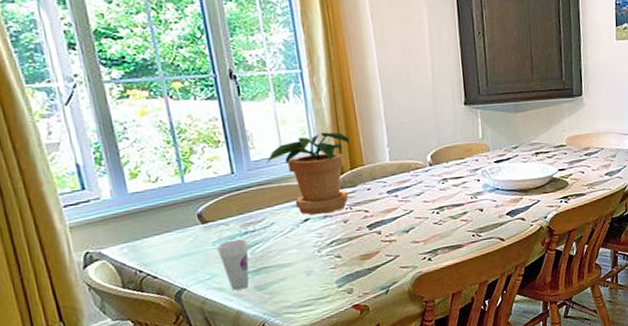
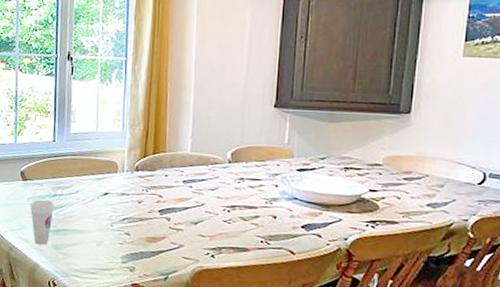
potted plant: present [267,132,351,215] -> none [83,116,158,192]

